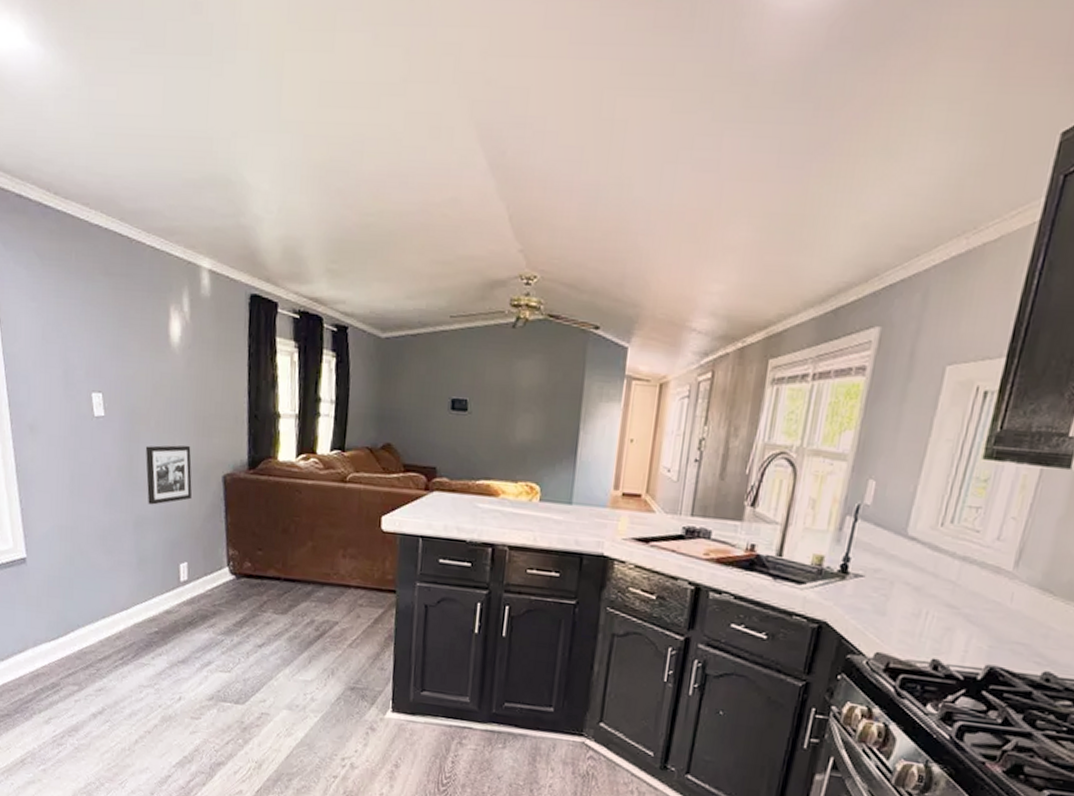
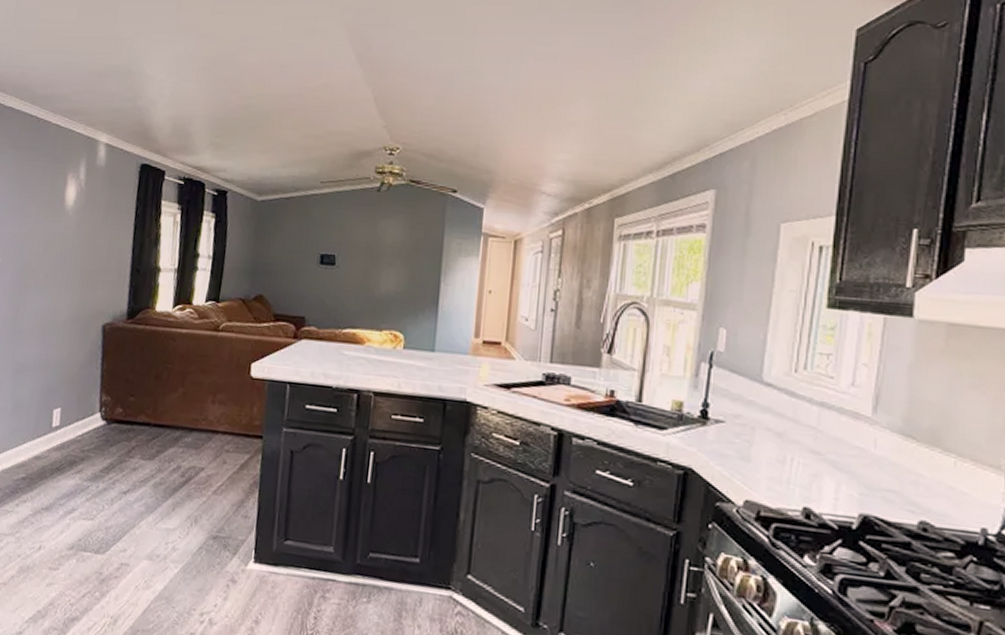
picture frame: present [145,445,192,505] -> none [29,296,75,353]

